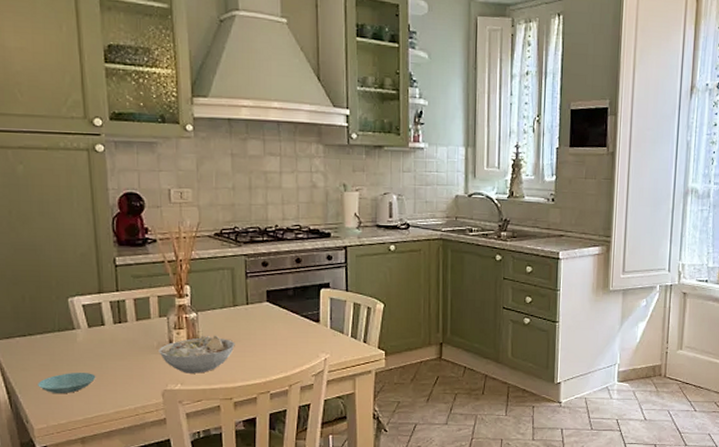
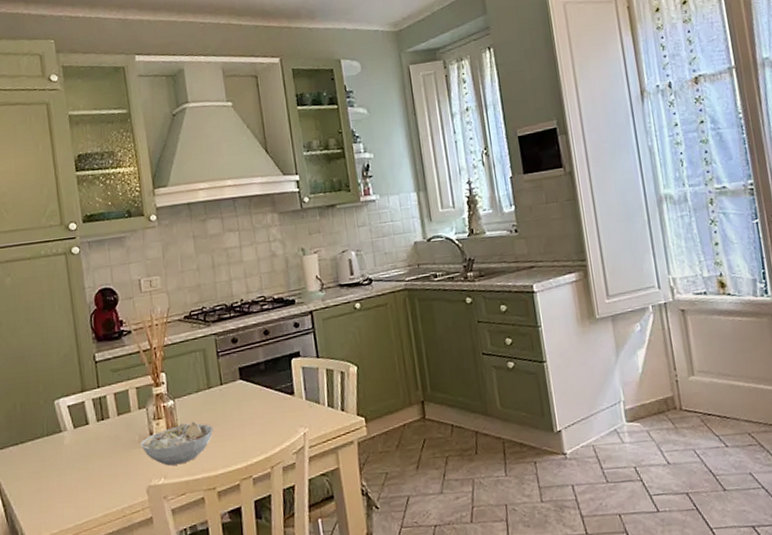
saucer: present [38,373,96,394] -> none [30,476,84,502]

